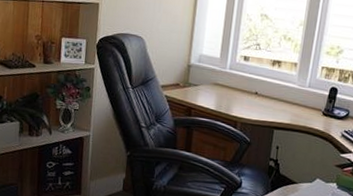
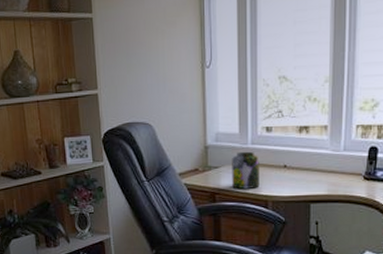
jar: none [207,74,235,109] -> present [232,151,260,189]

